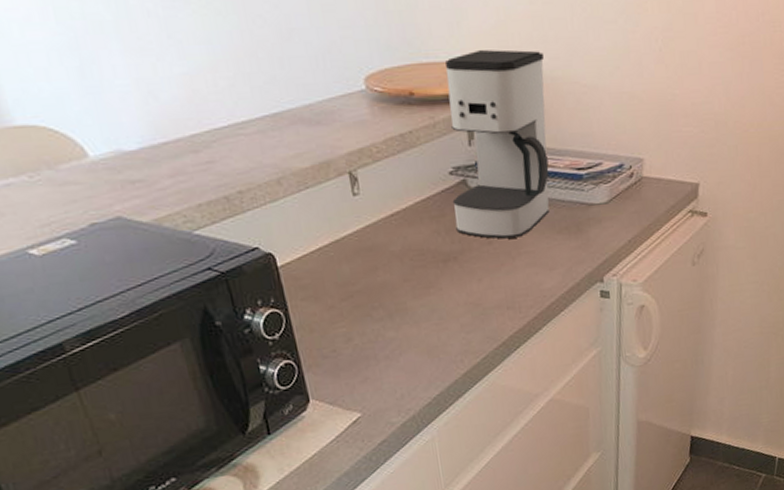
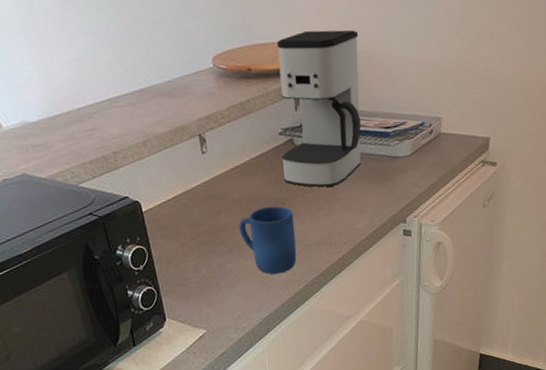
mug: none [400,260,473,344] -> present [239,206,297,275]

